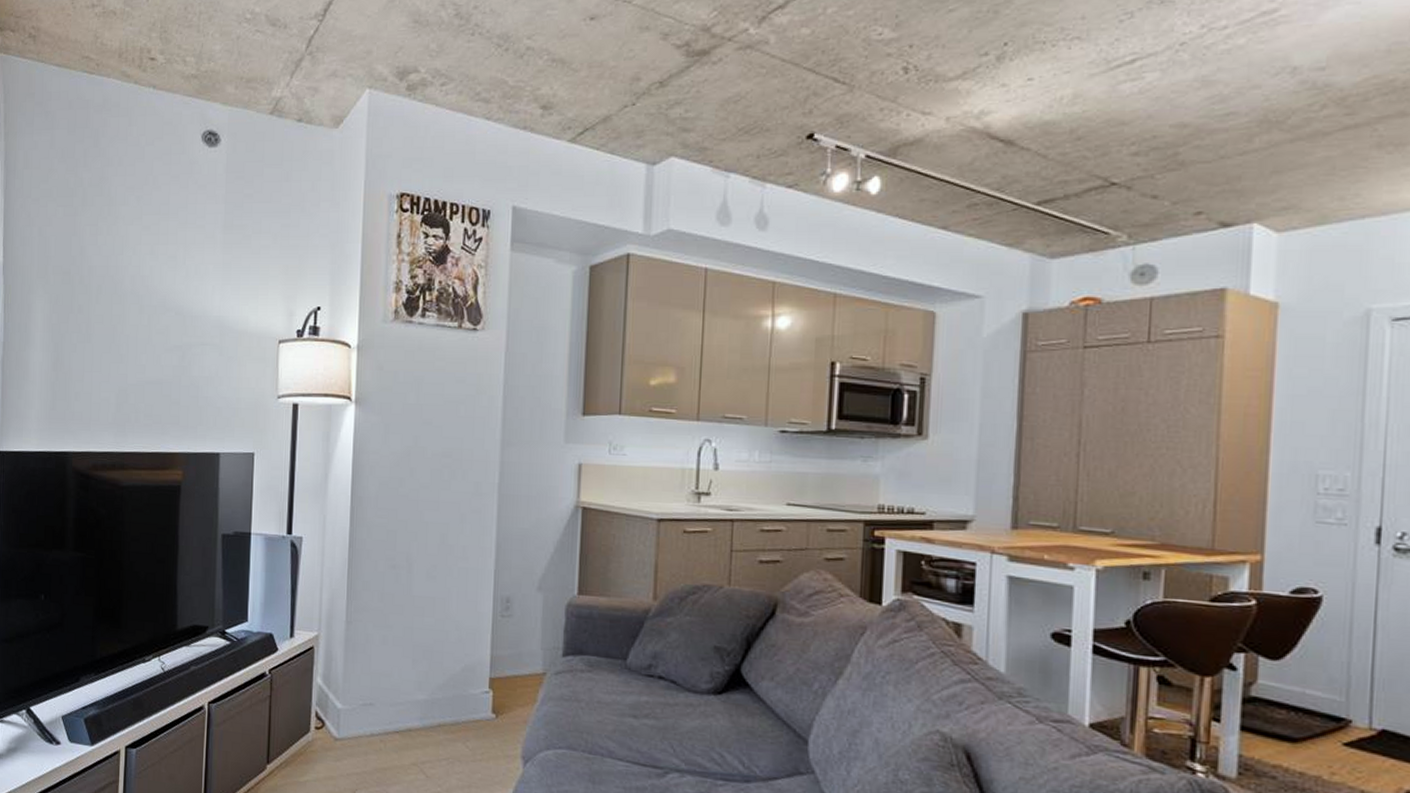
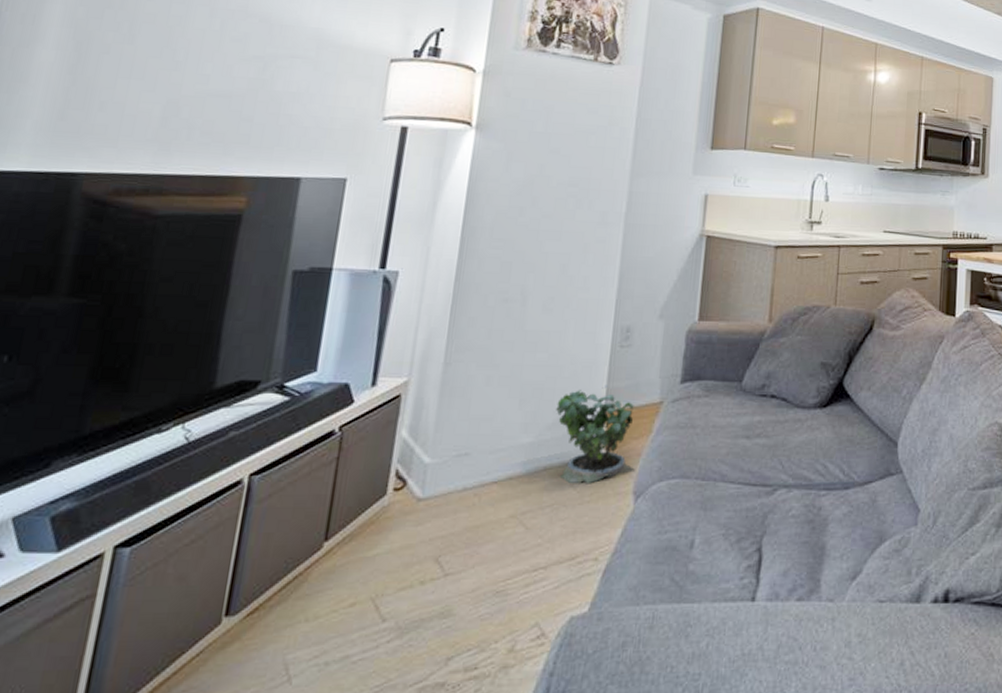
potted plant: none [445,652,522,744] -> present [556,384,635,484]

